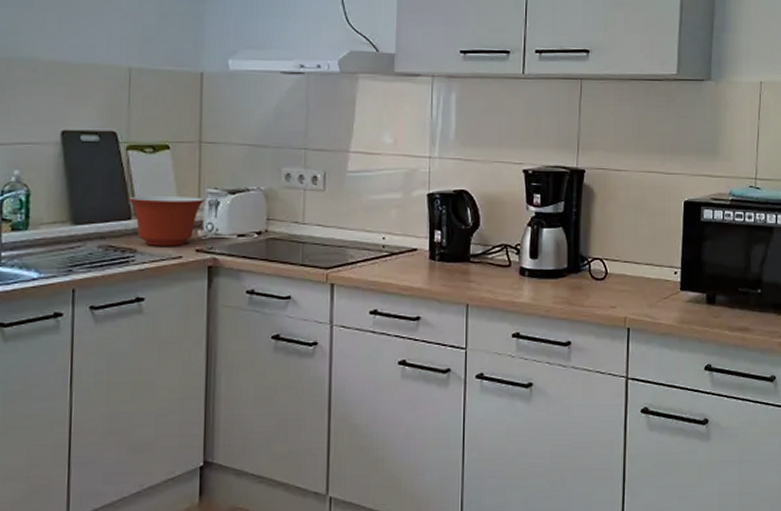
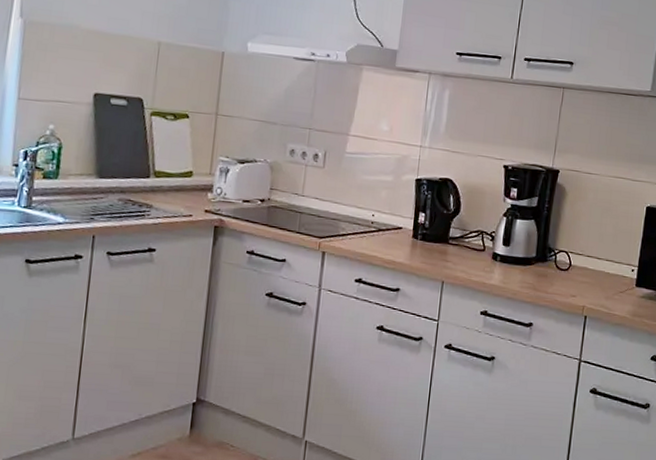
mixing bowl: present [129,196,205,246] -> none [149,157,217,206]

